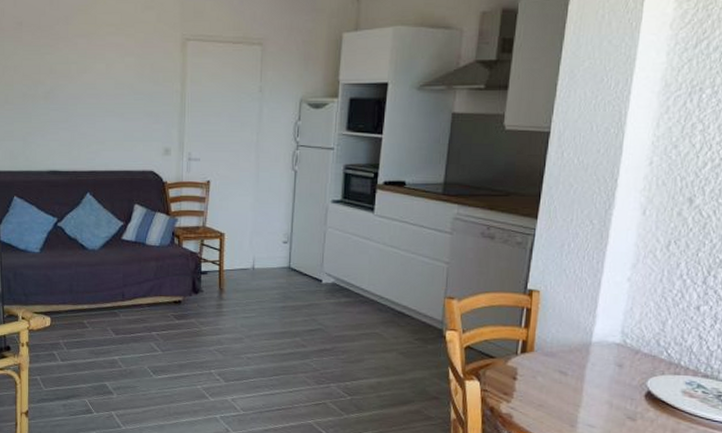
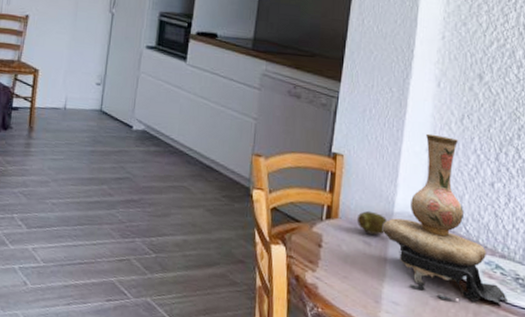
fruit: none [552,342,585,365] -> present [356,210,388,235]
vase: none [579,263,708,421] -> present [382,133,507,305]

